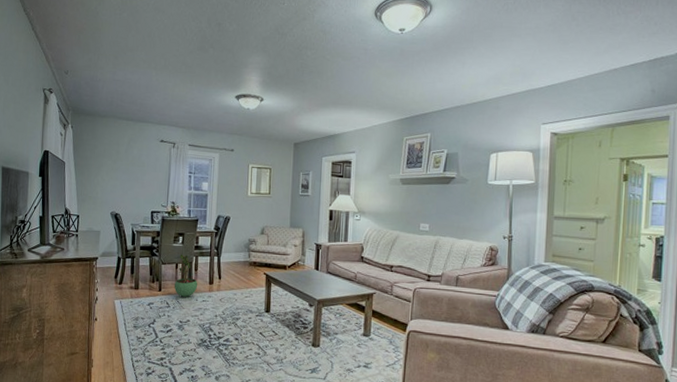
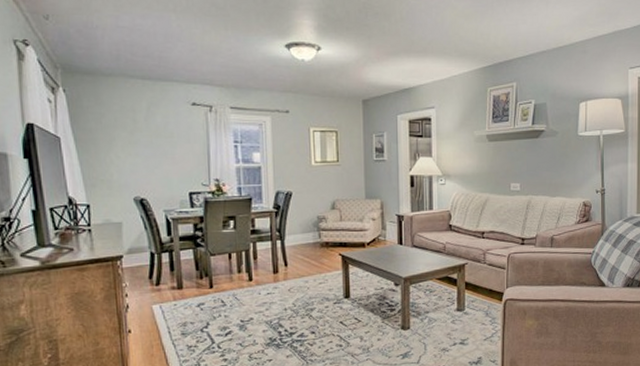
potted plant: present [175,254,198,297] -> none [230,241,260,292]

